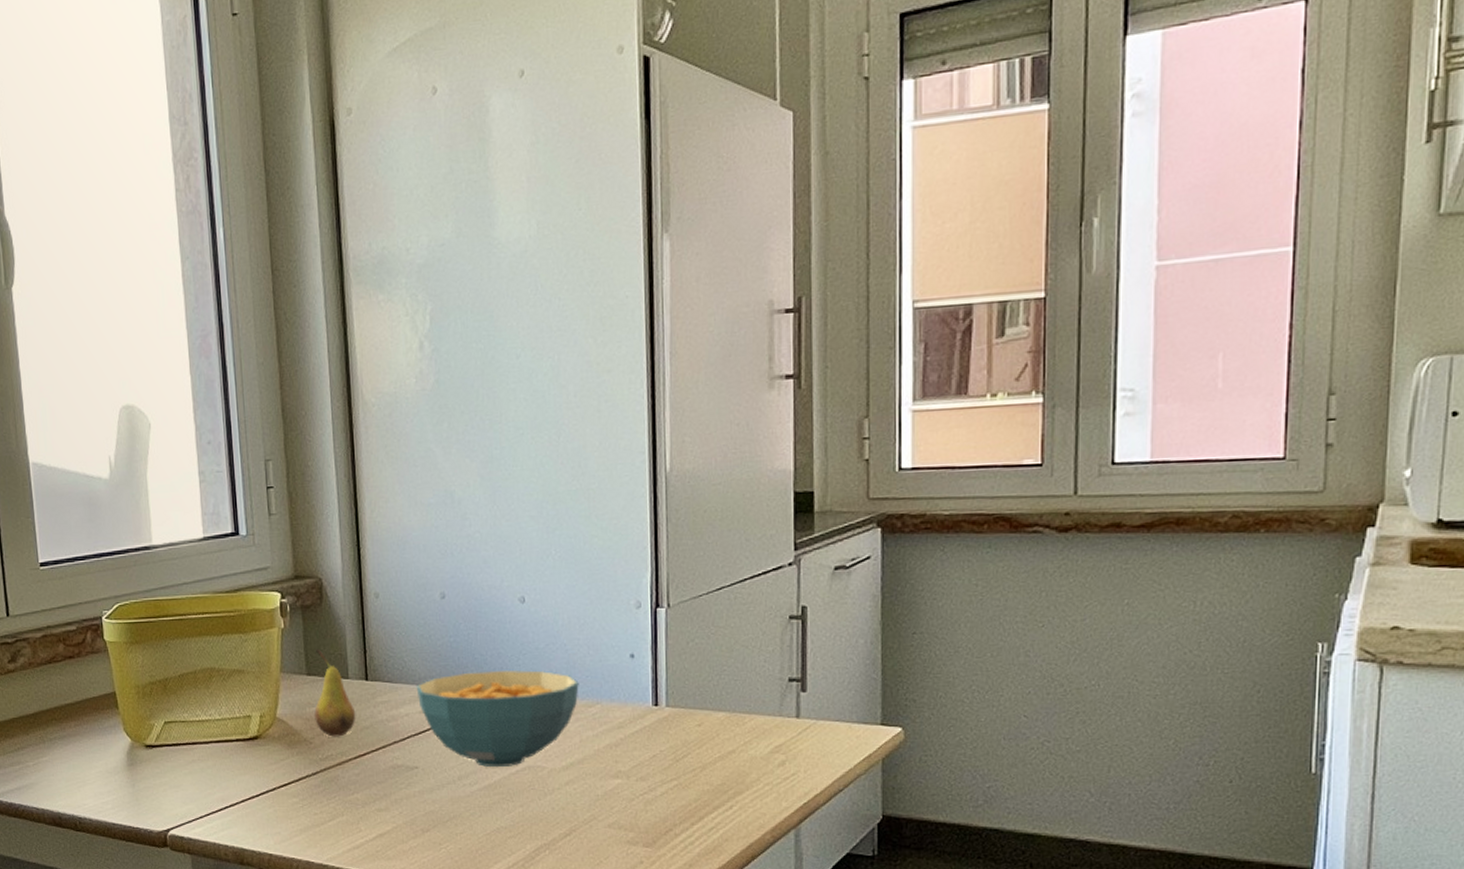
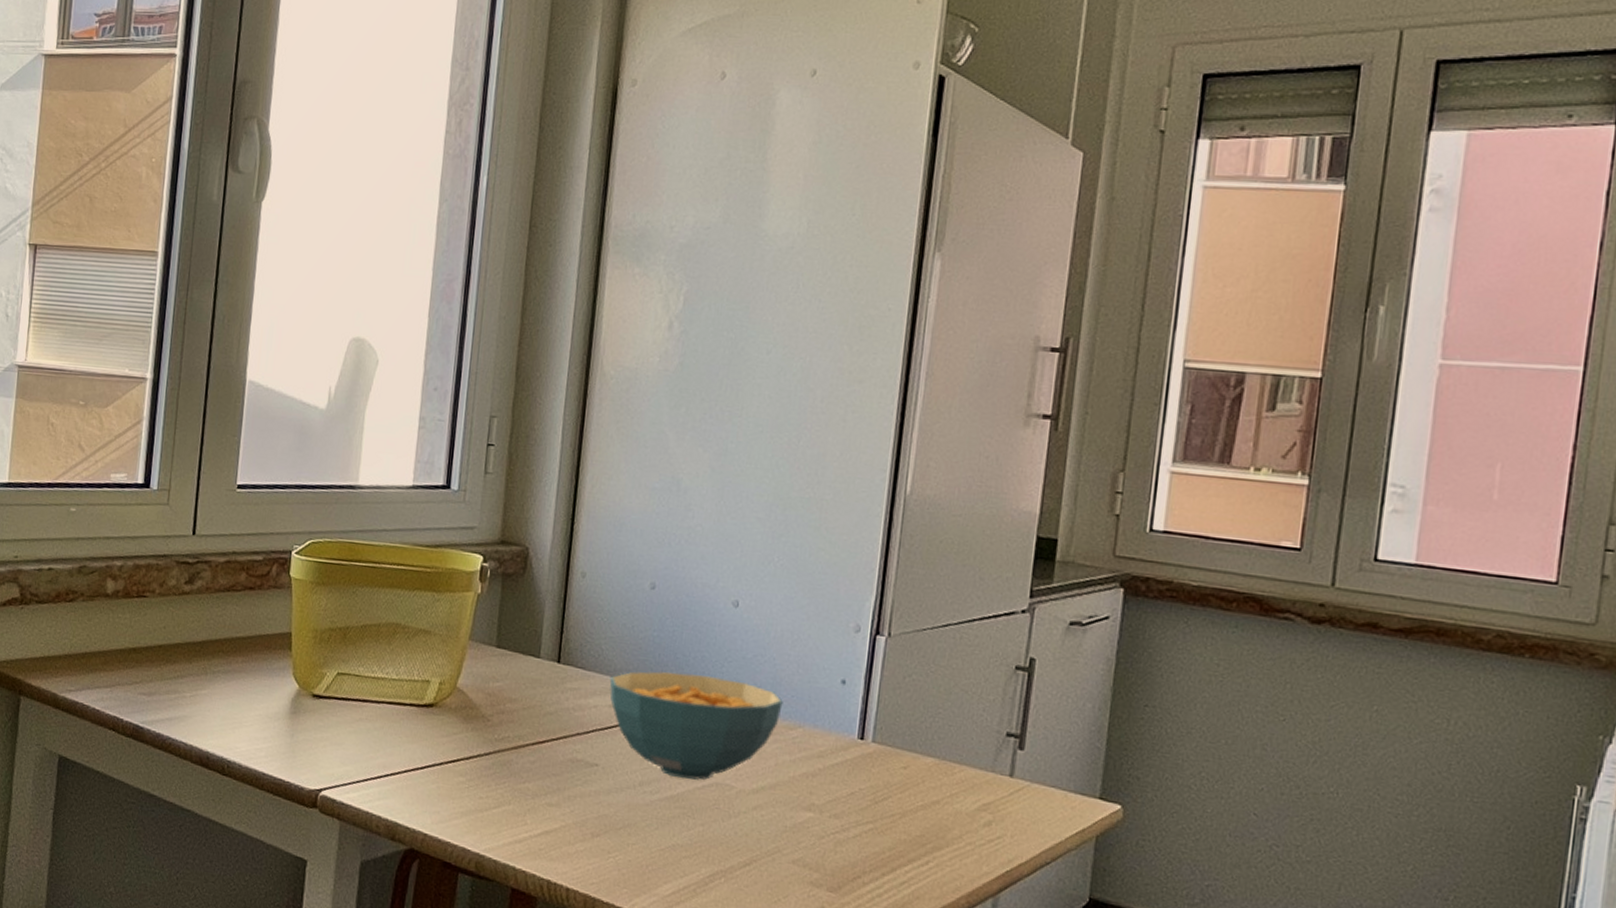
fruit: present [313,648,356,737] -> none [496,621,542,719]

